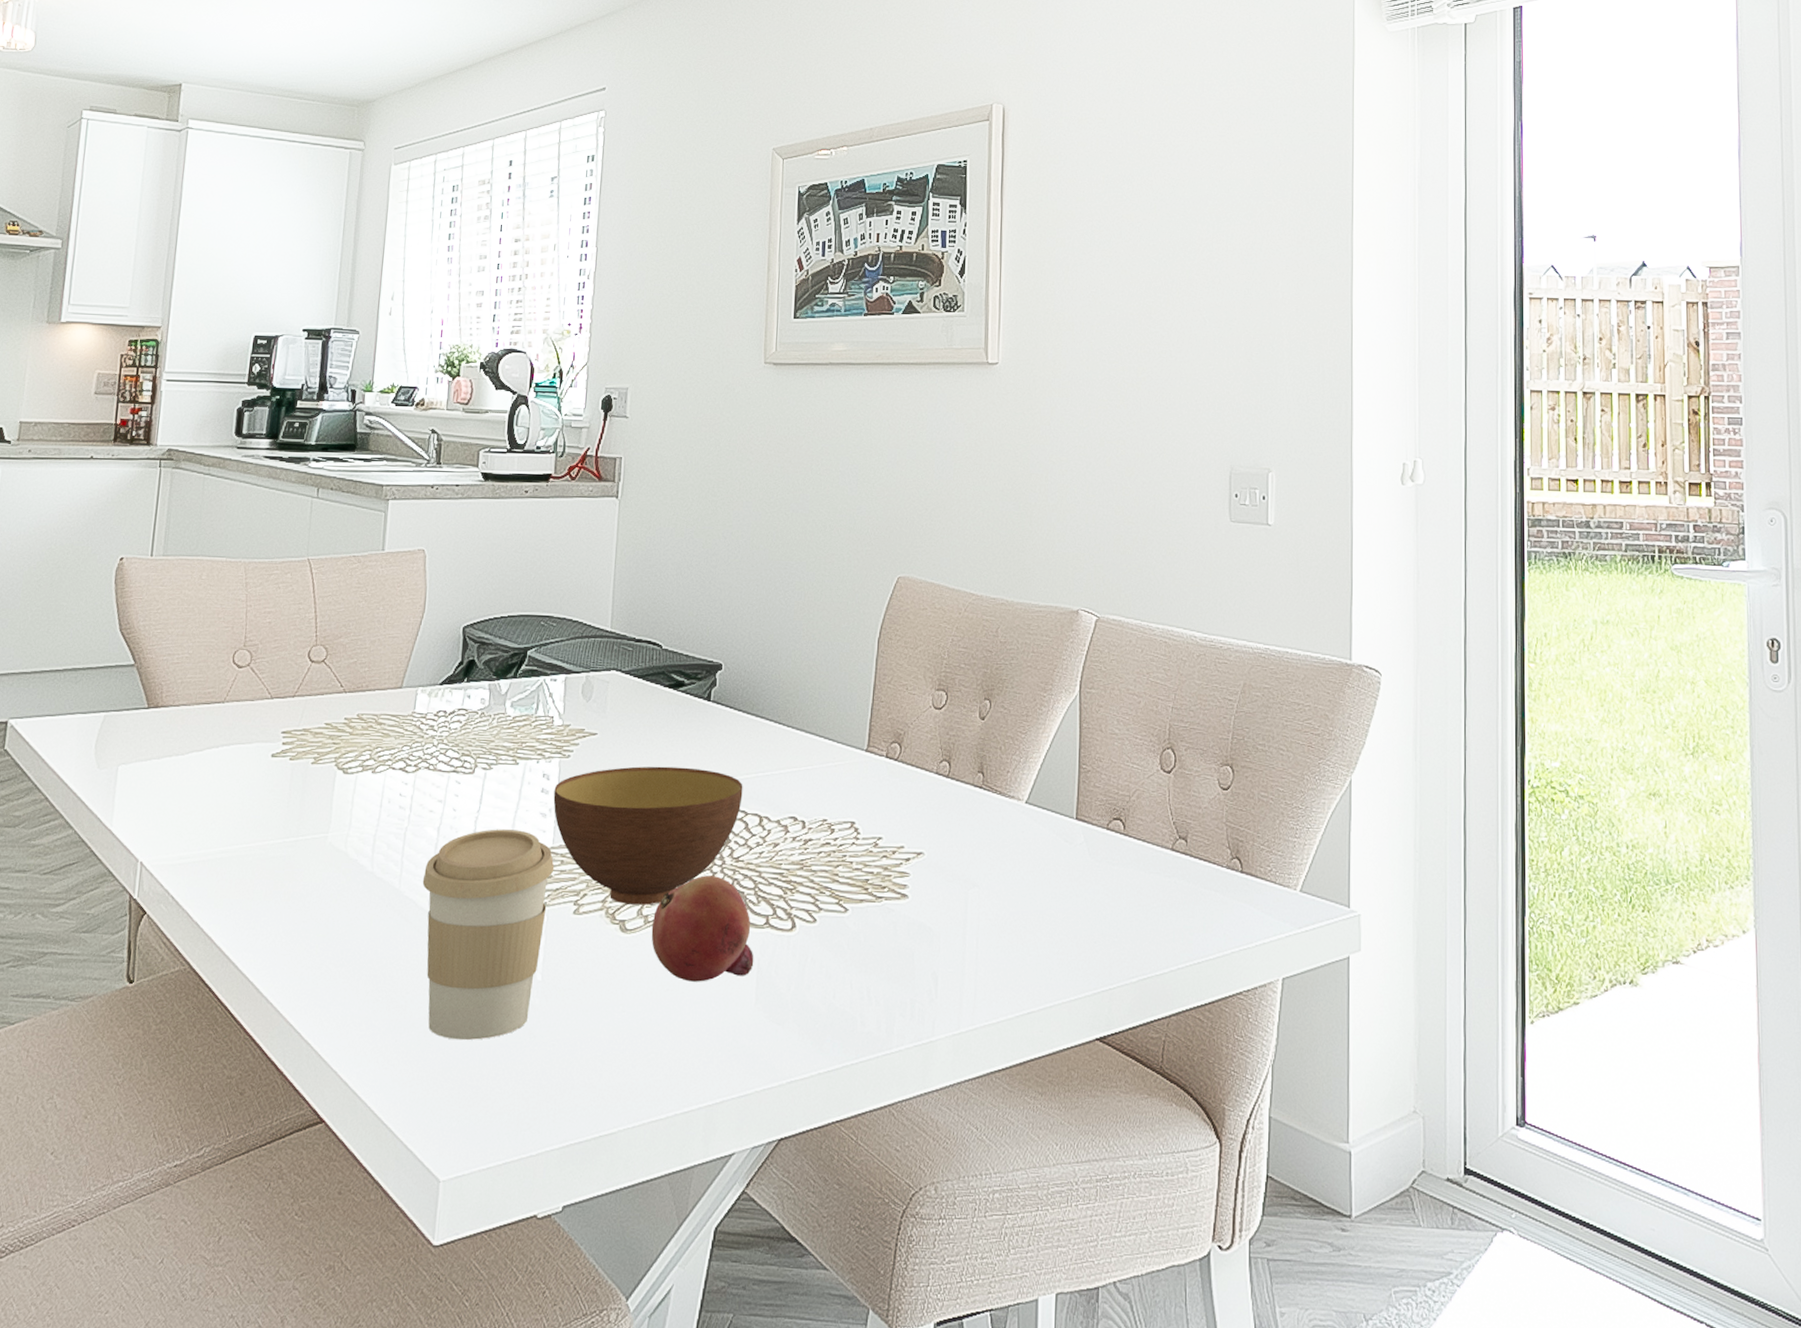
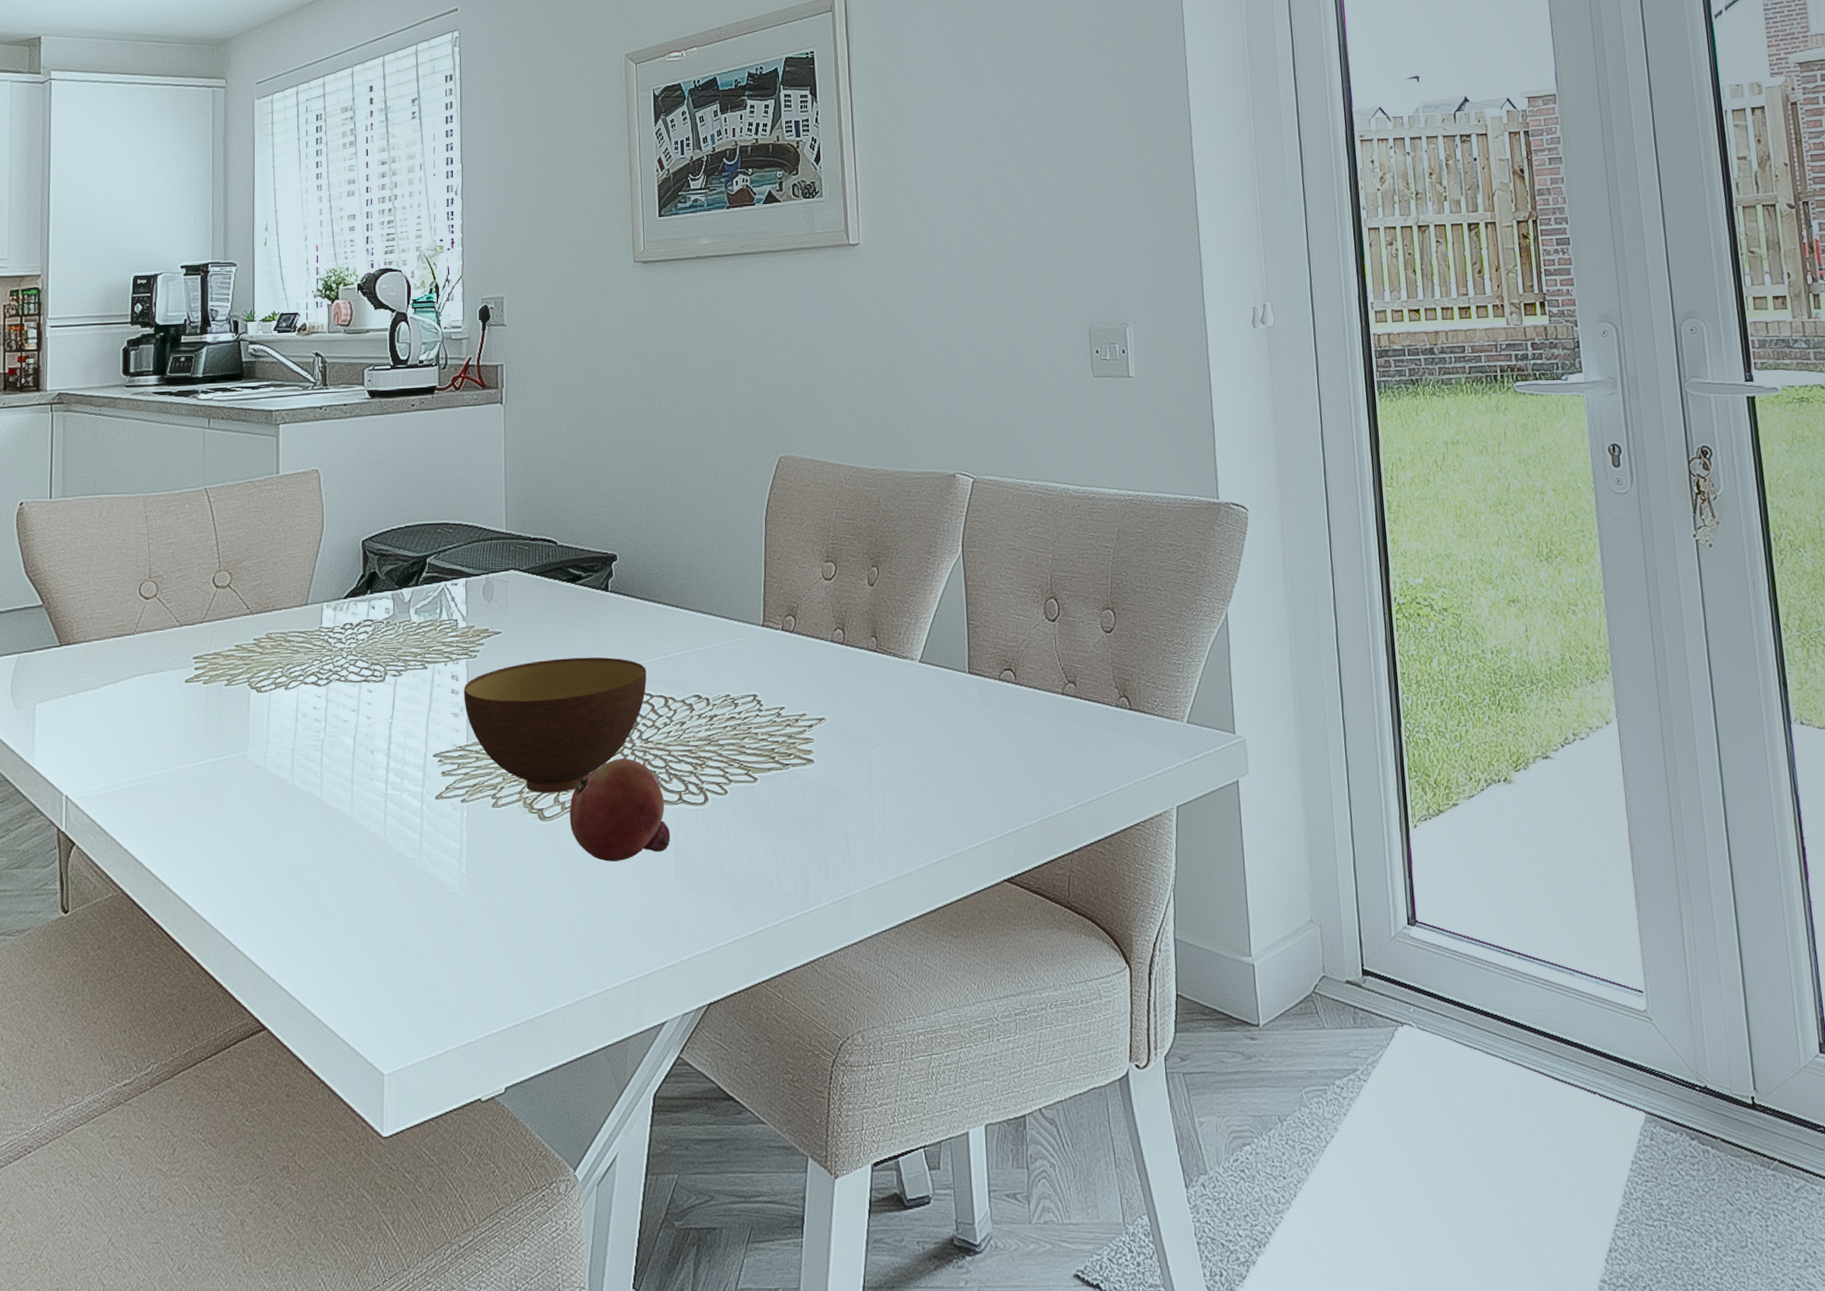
coffee cup: present [422,829,555,1041] -> none [343,731,470,939]

